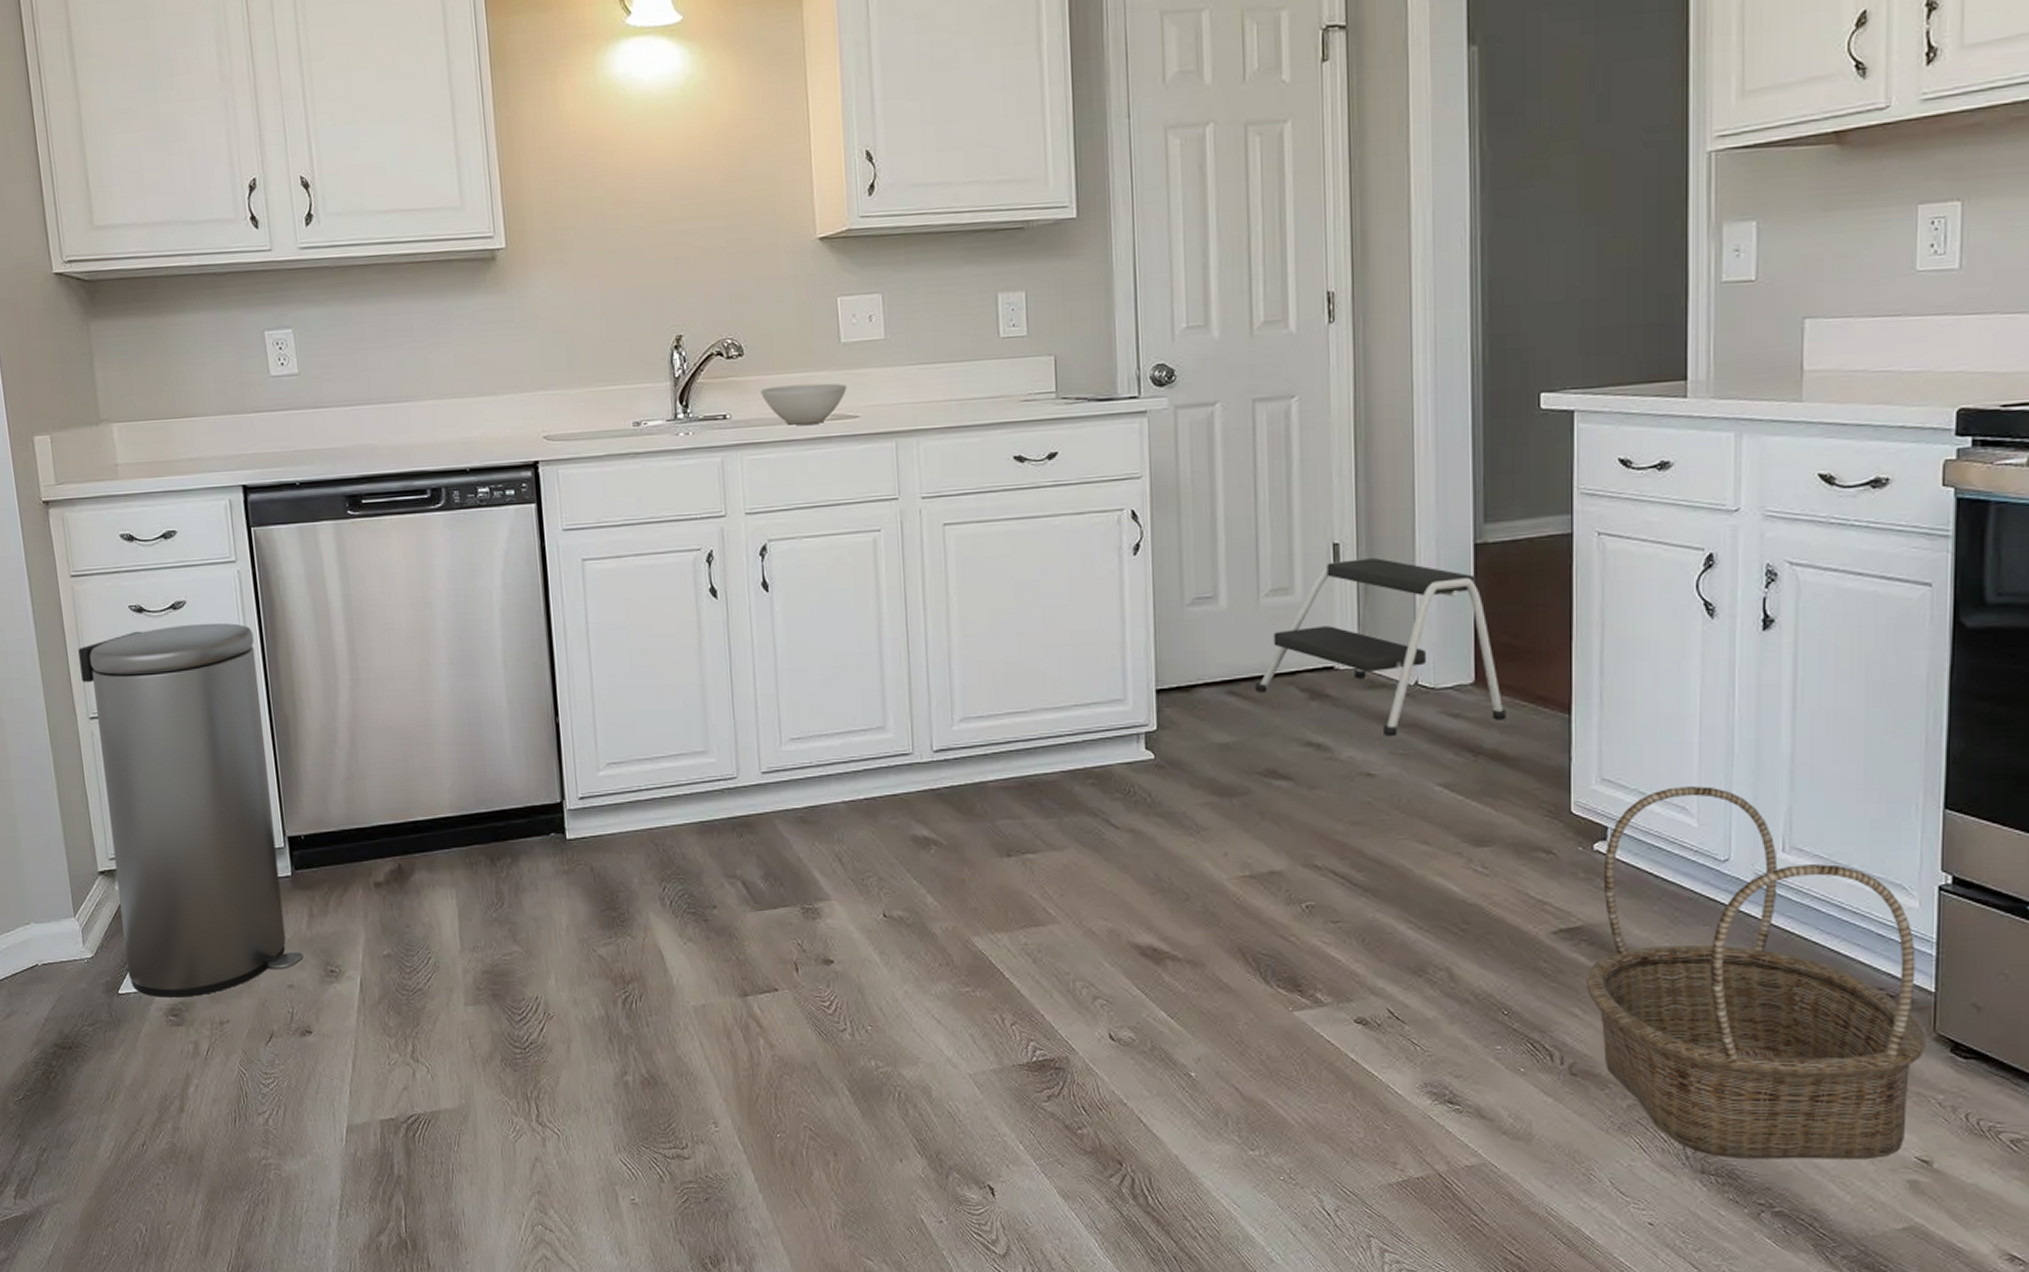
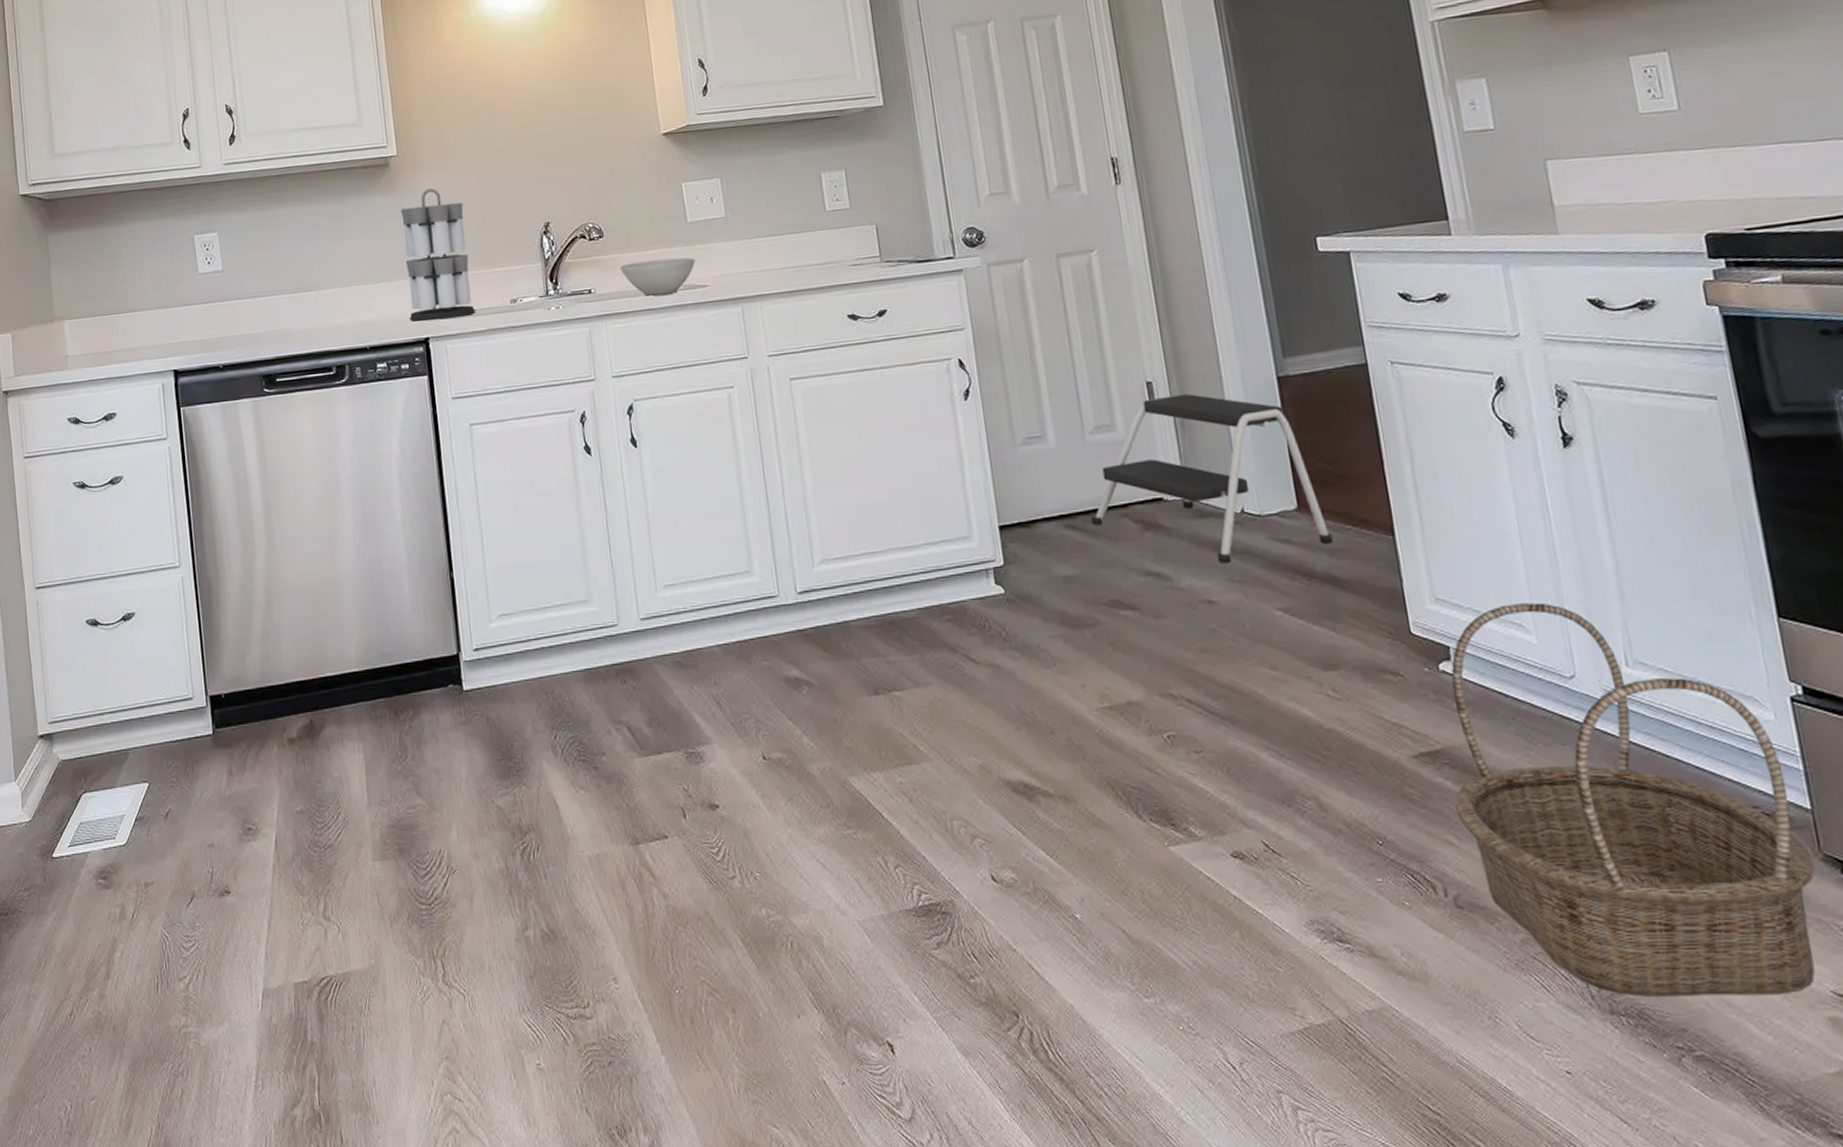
pedal bin: present [78,622,304,998] -> none [28,495,223,860]
spice rack: none [509,289,592,443] -> present [401,188,475,322]

